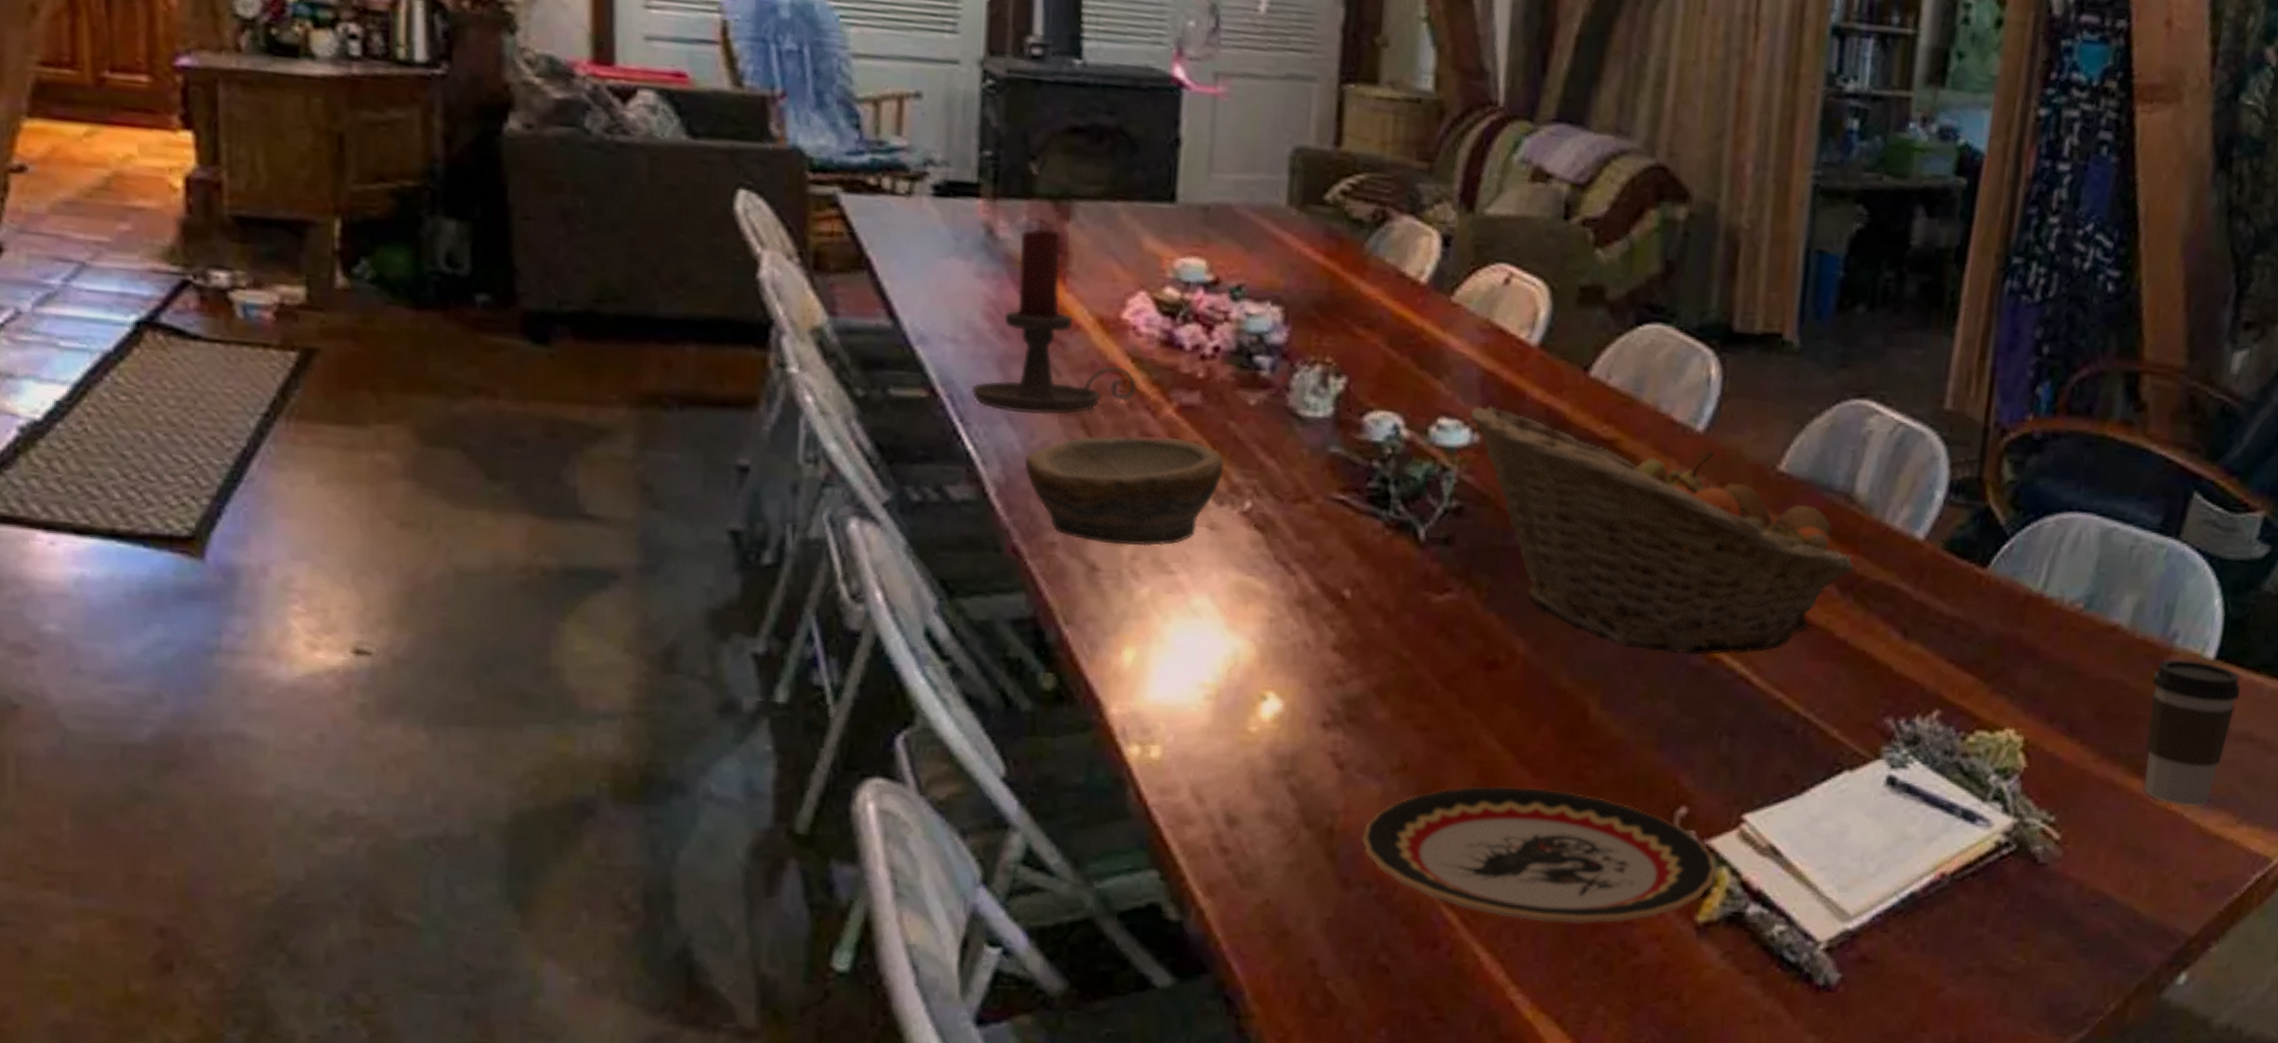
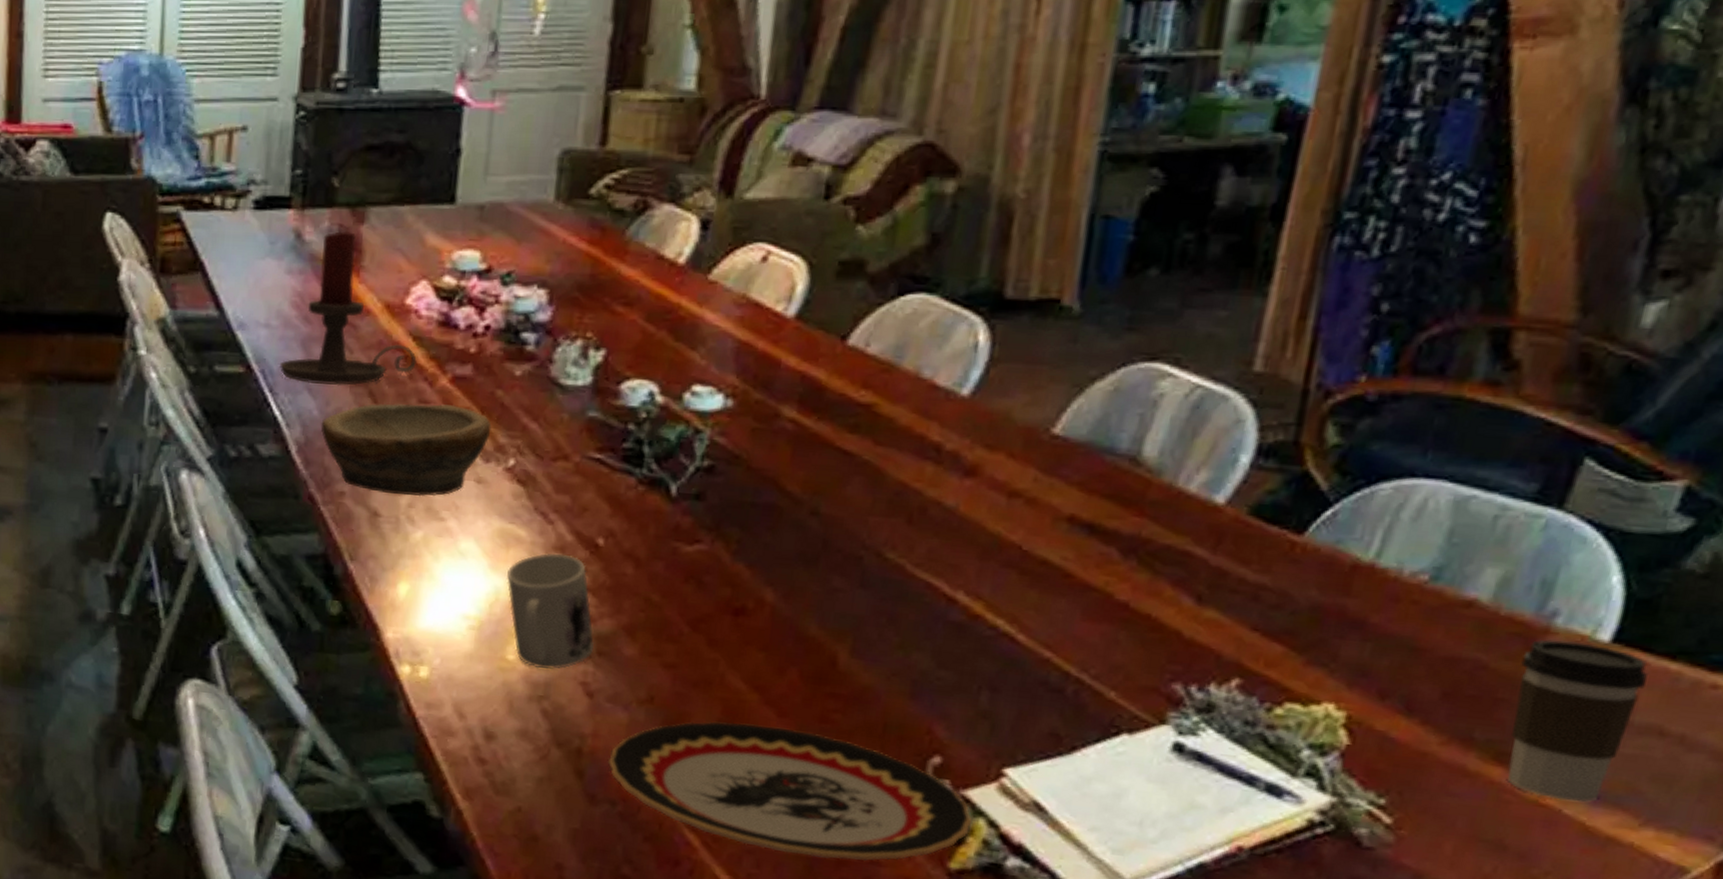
mug: none [1246,608,1344,740] -> present [506,553,595,669]
fruit basket: present [1470,406,1855,655] -> none [723,373,1140,612]

